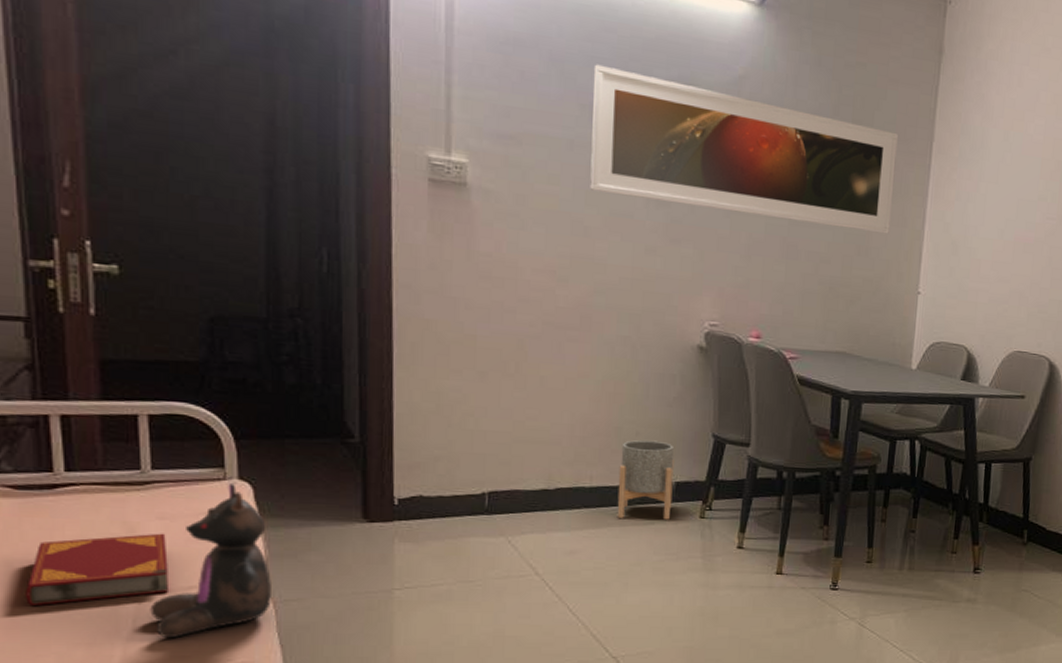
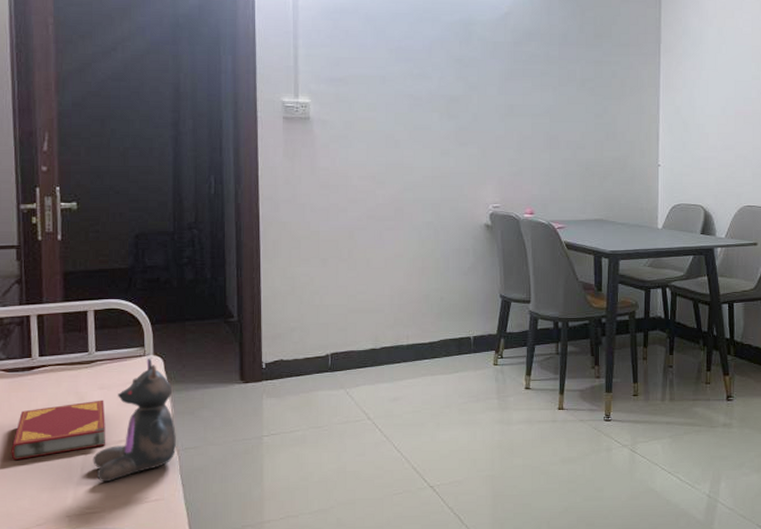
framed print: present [590,64,898,235] -> none [397,18,632,121]
planter: present [617,440,674,520] -> none [428,303,471,369]

